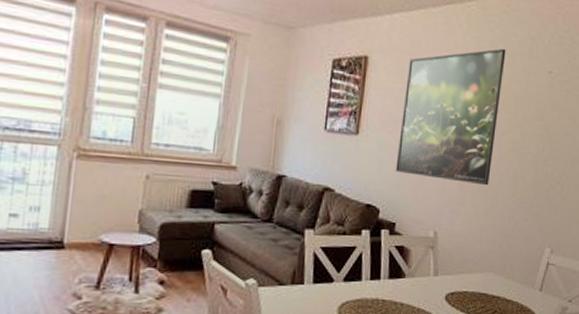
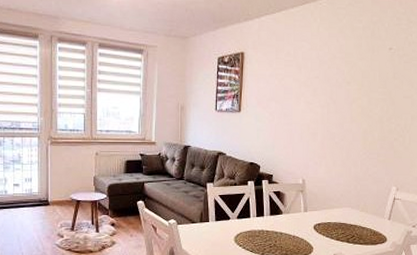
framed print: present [395,48,506,186] -> none [270,34,353,143]

